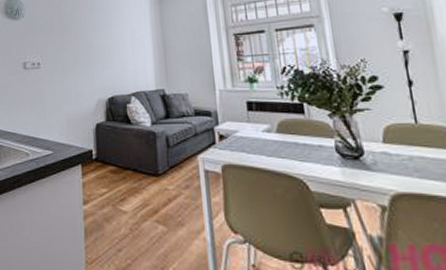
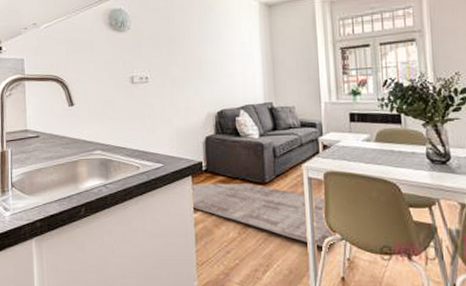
rug: none [79,173,240,250] -> present [190,183,338,247]

